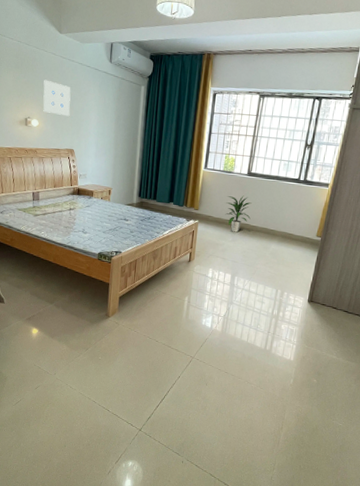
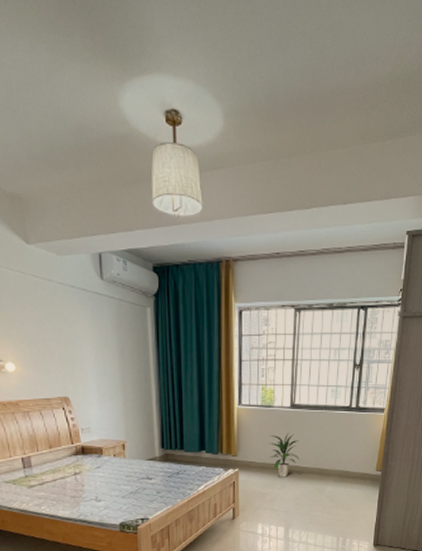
wall art: present [43,79,71,117] -> none [14,308,57,355]

